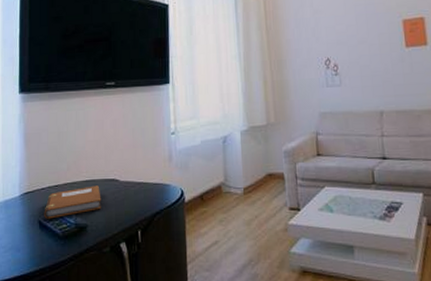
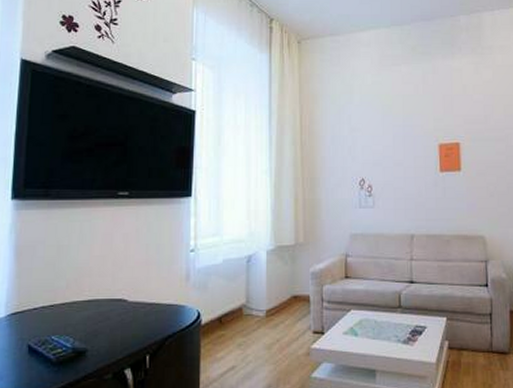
notebook: present [44,185,102,219] -> none [34,306,106,343]

